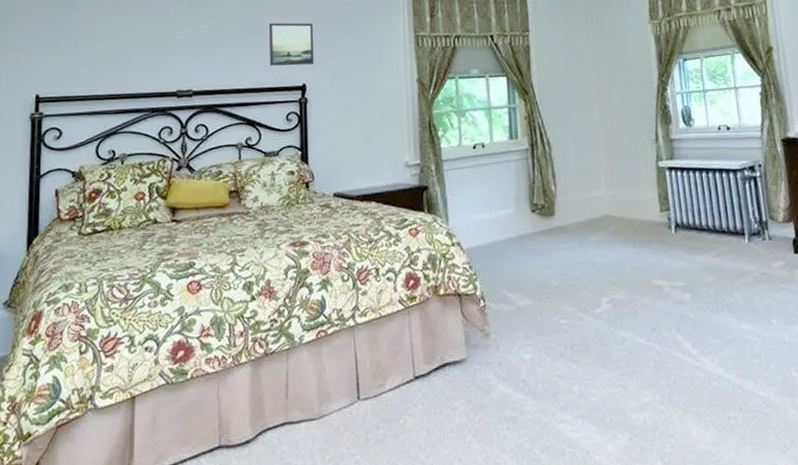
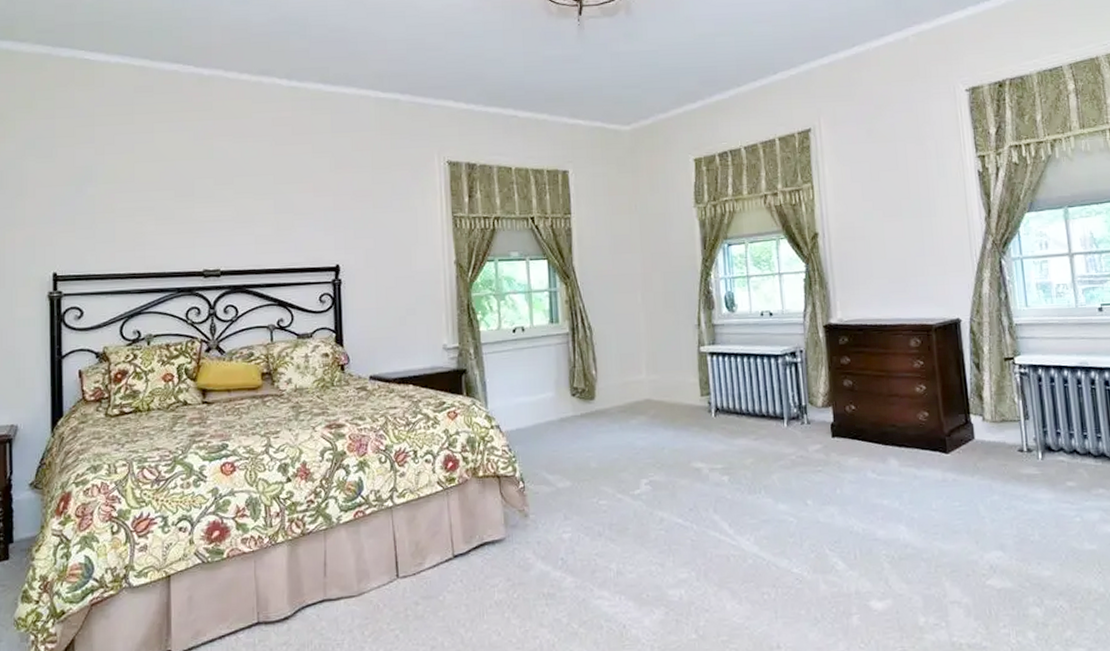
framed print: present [269,22,314,66] -> none [300,201,348,246]

